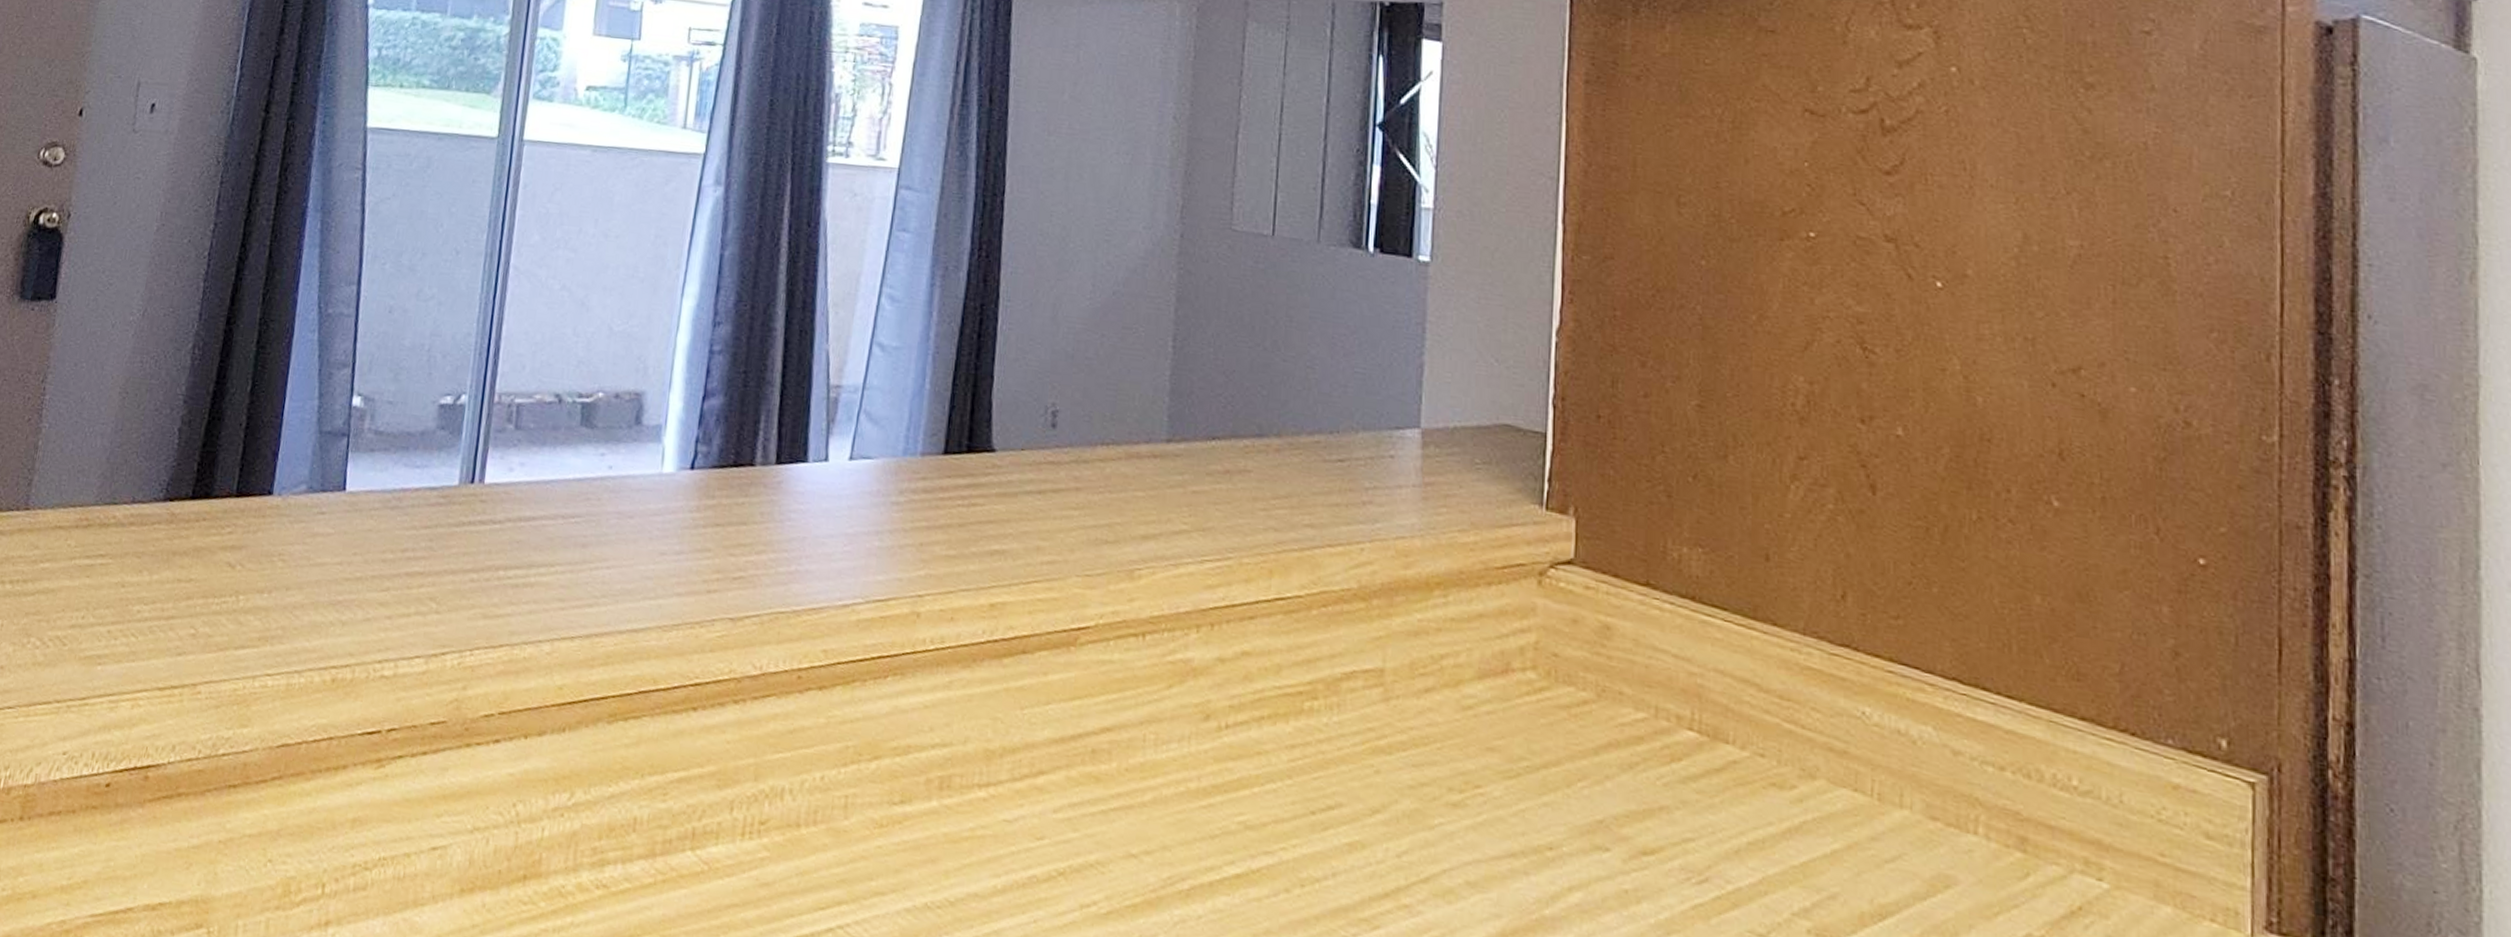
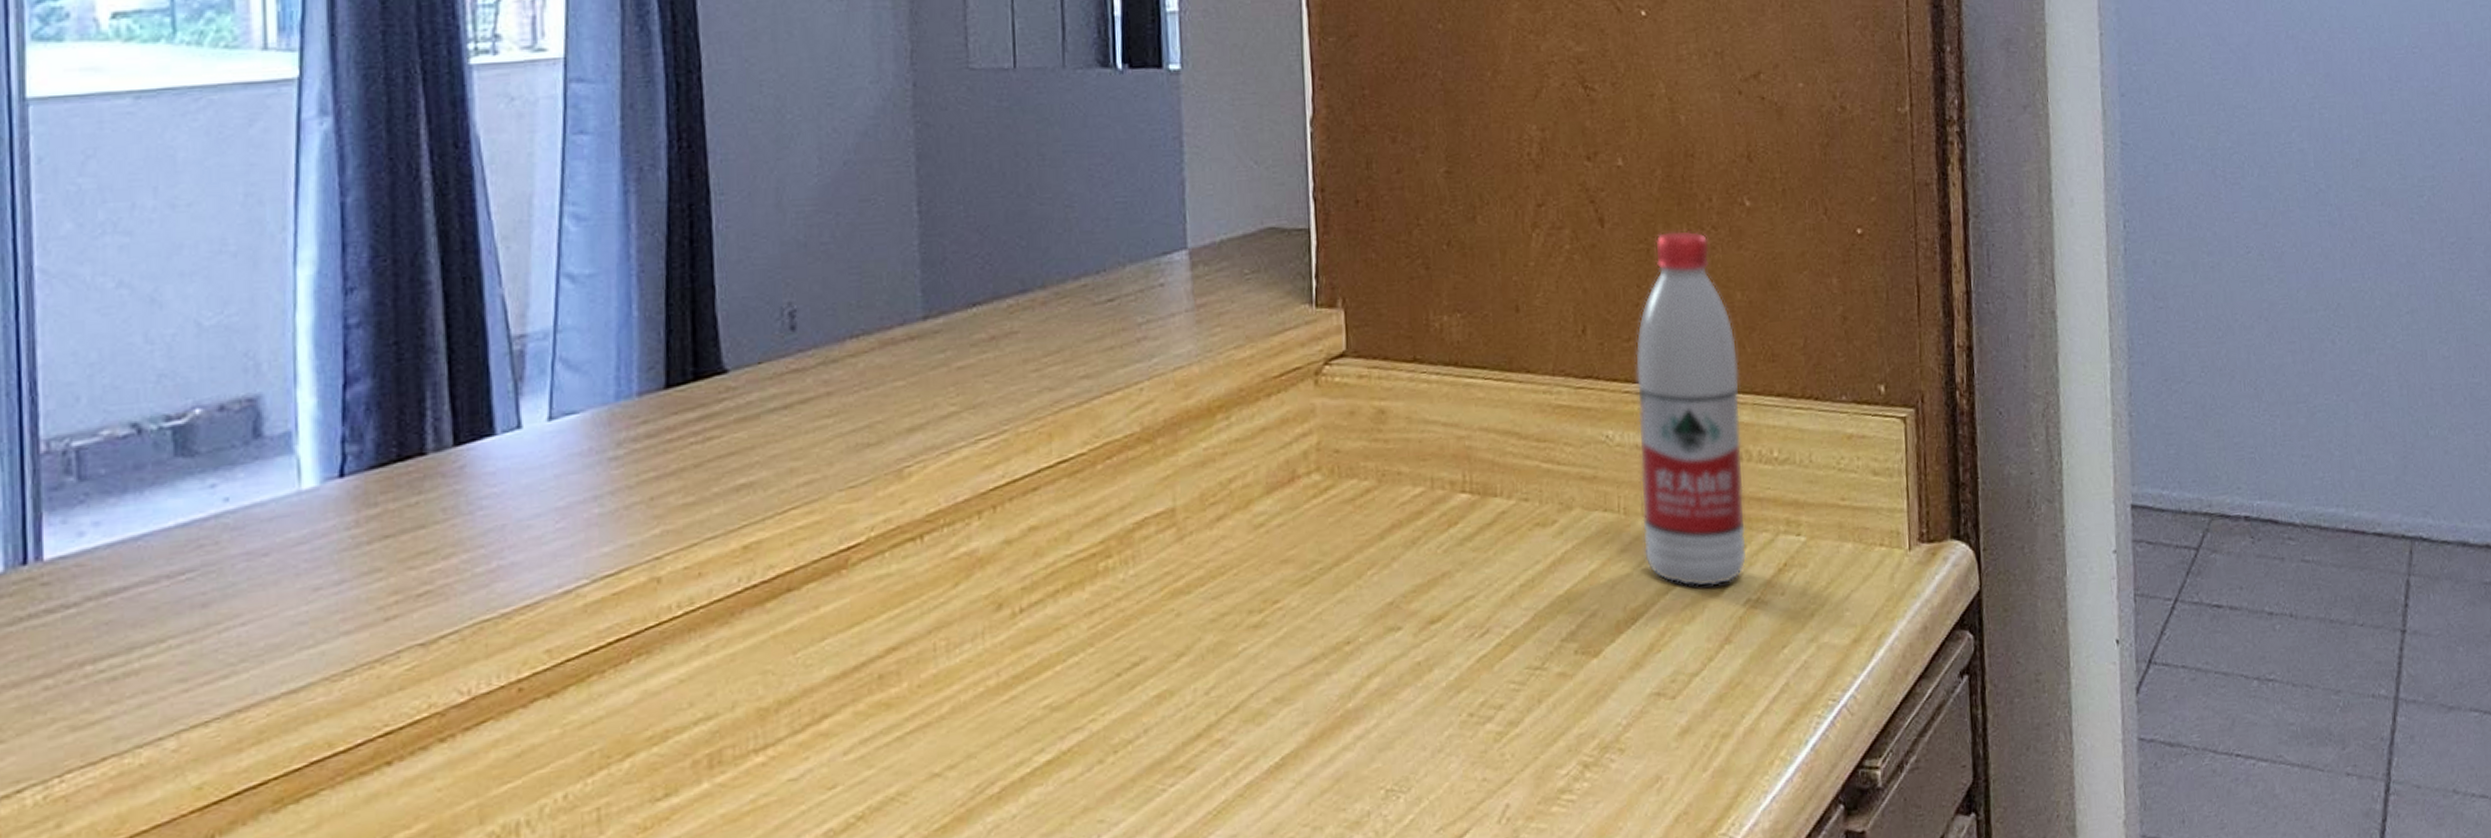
water bottle: none [1898,513,2034,909] -> present [1634,230,1747,588]

